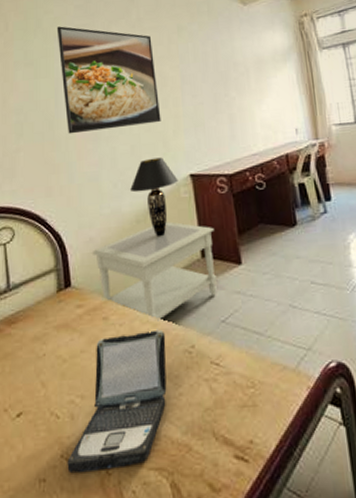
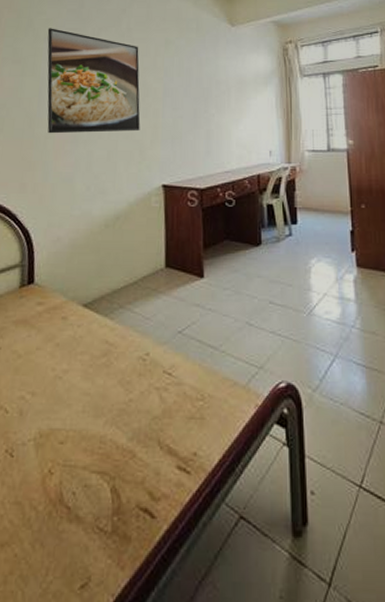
laptop: present [67,329,167,472] -> none [10,334,122,469]
side table: present [92,221,218,333] -> none [58,229,180,337]
table lamp: present [130,157,178,238] -> none [103,165,151,244]

